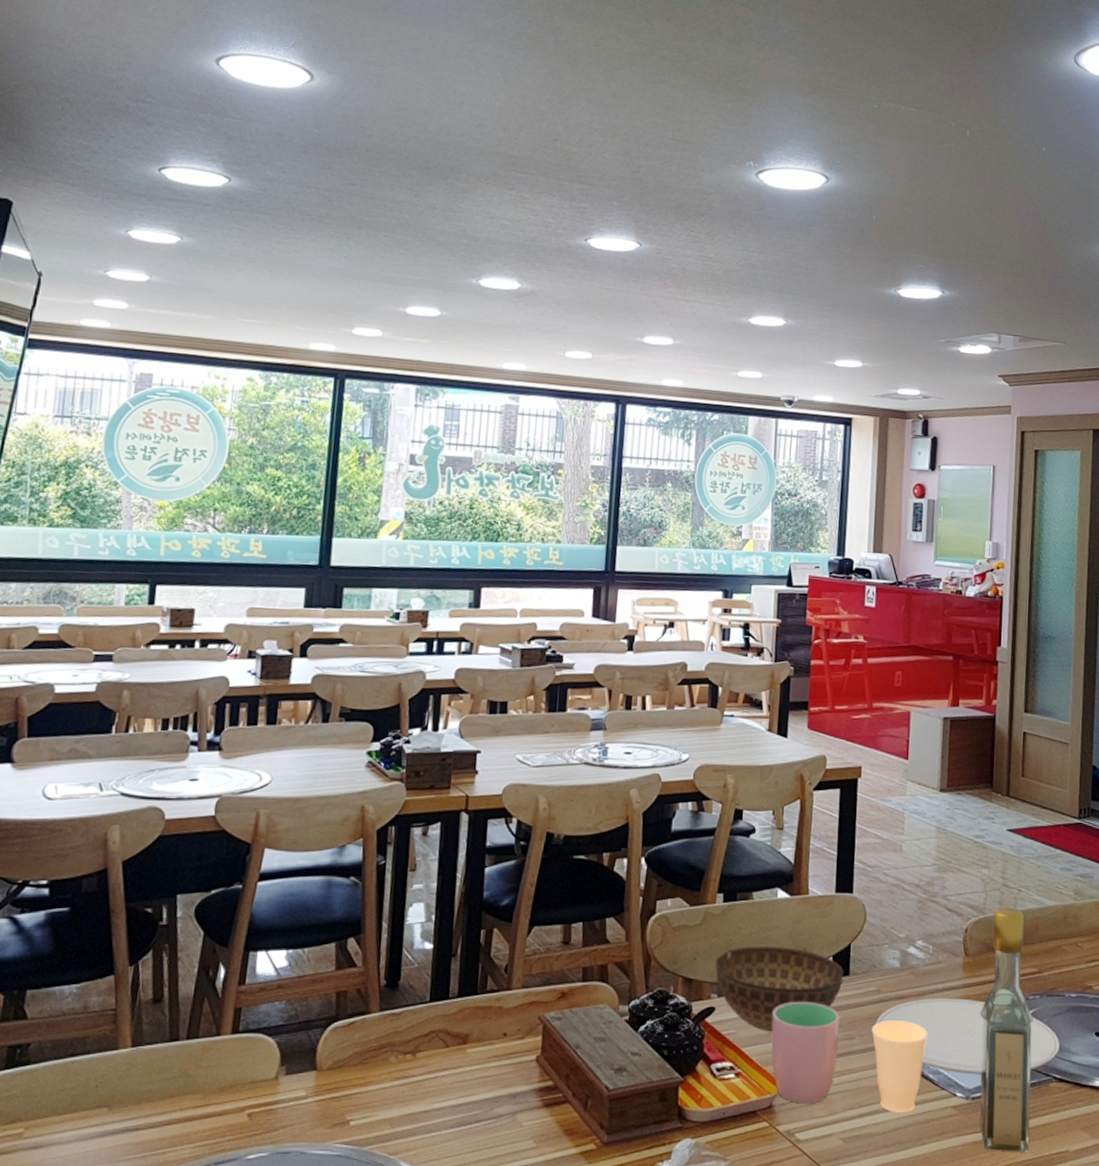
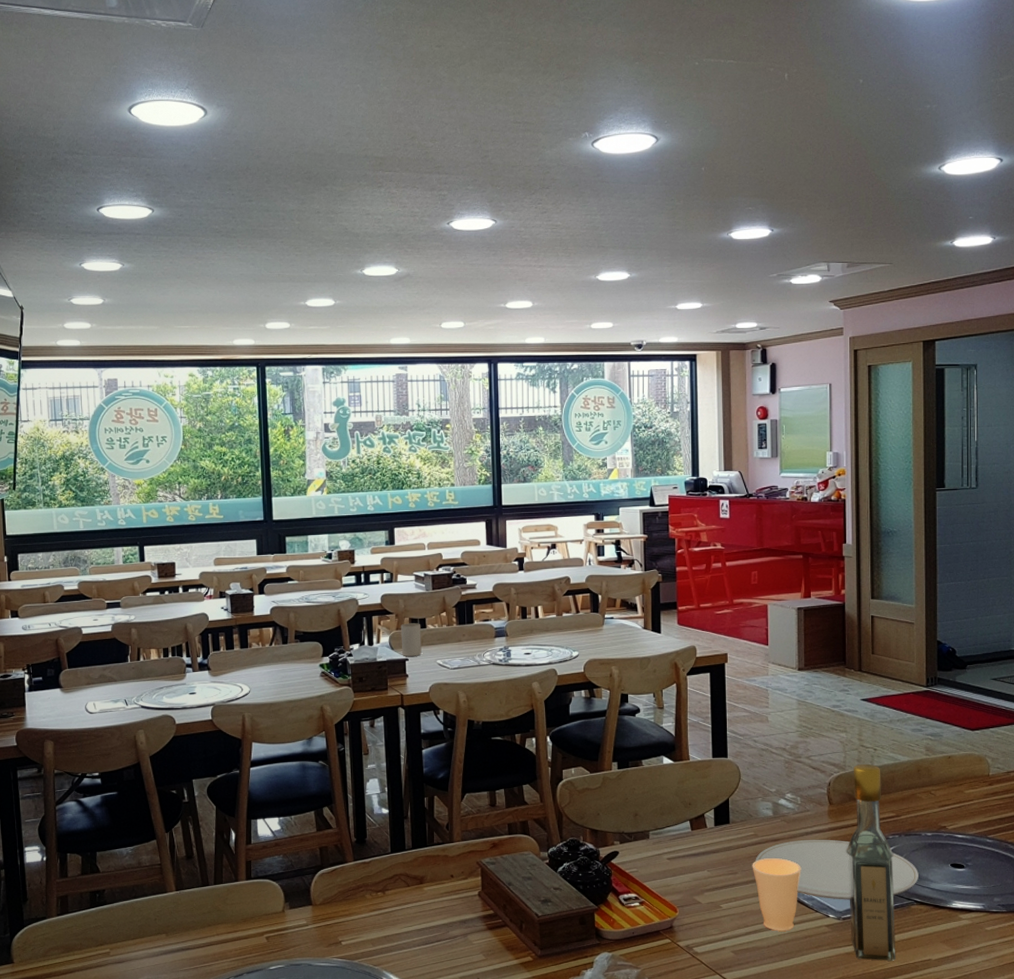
cup: none [473,706,501,748] -> present [401,623,422,656]
bowl: present [715,946,844,1033] -> none [616,803,725,870]
cup: present [771,1001,840,1104] -> none [667,845,724,925]

